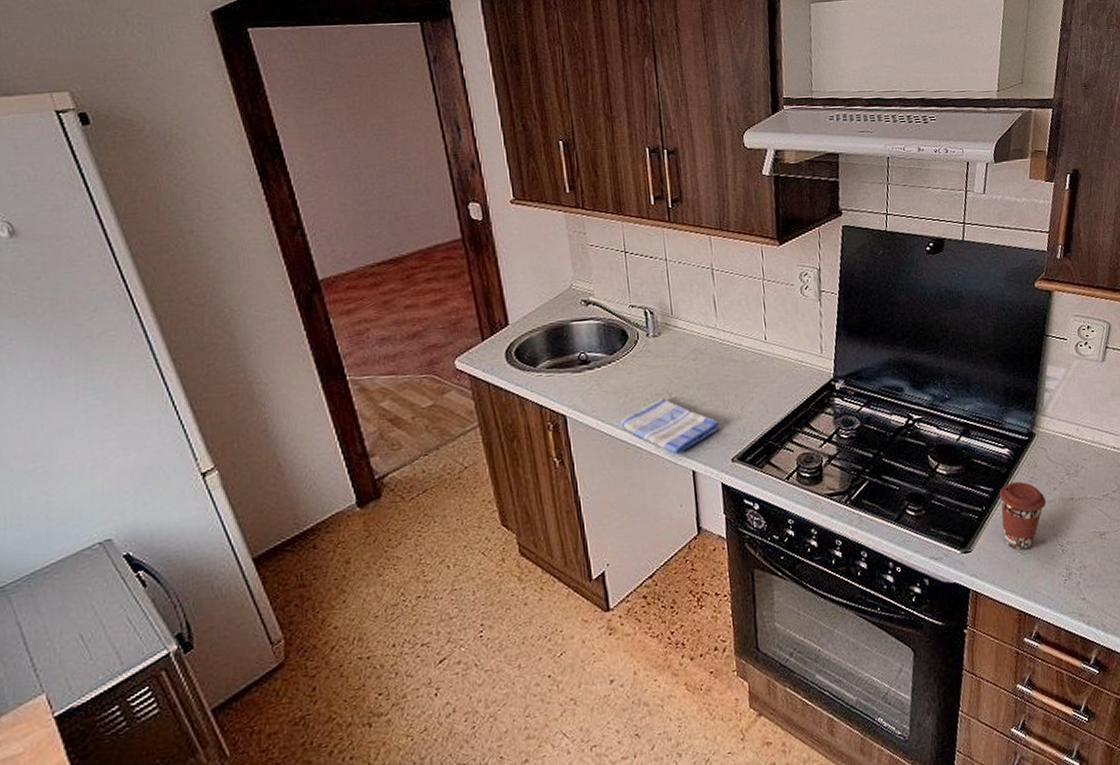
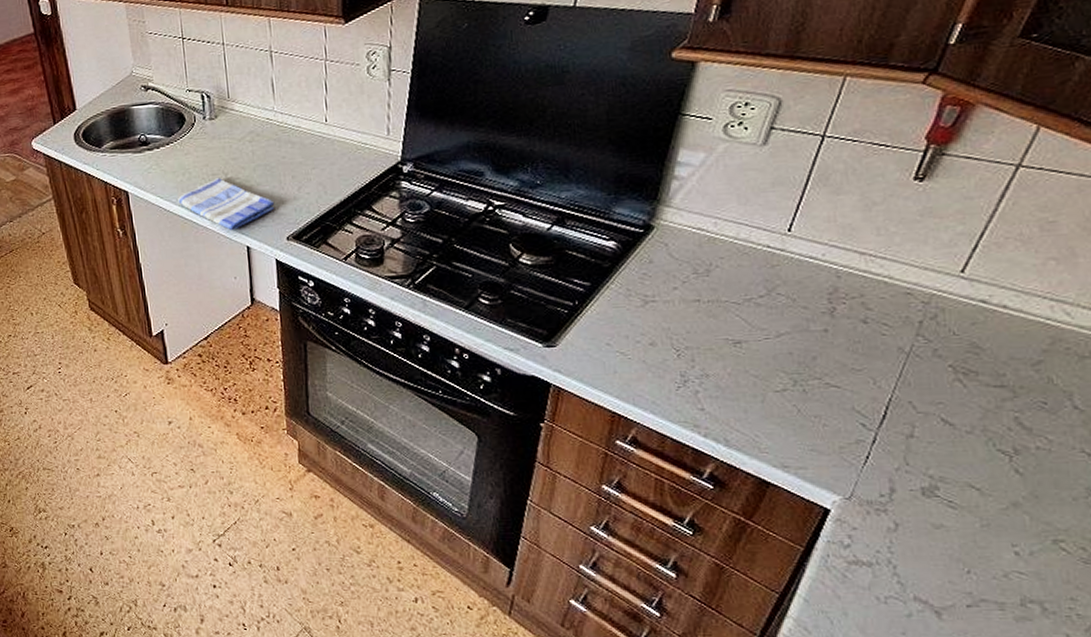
coffee cup: present [998,481,1046,550] -> none [597,277,661,350]

